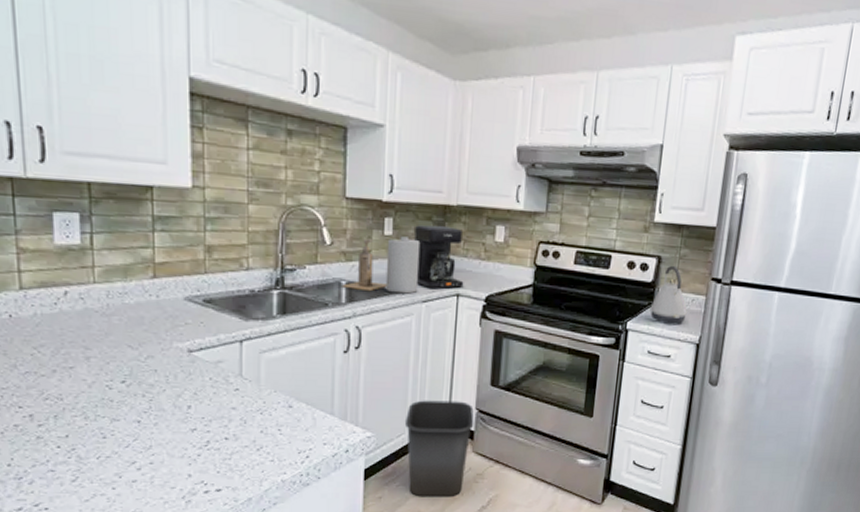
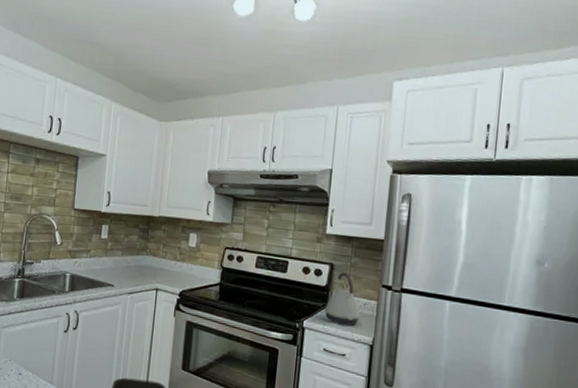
soap dispenser: present [342,239,387,292] -> none [66,241,101,283]
paper towel holder: present [385,236,421,294] -> none [99,240,129,287]
coffee maker: present [414,225,464,289] -> none [124,231,162,284]

